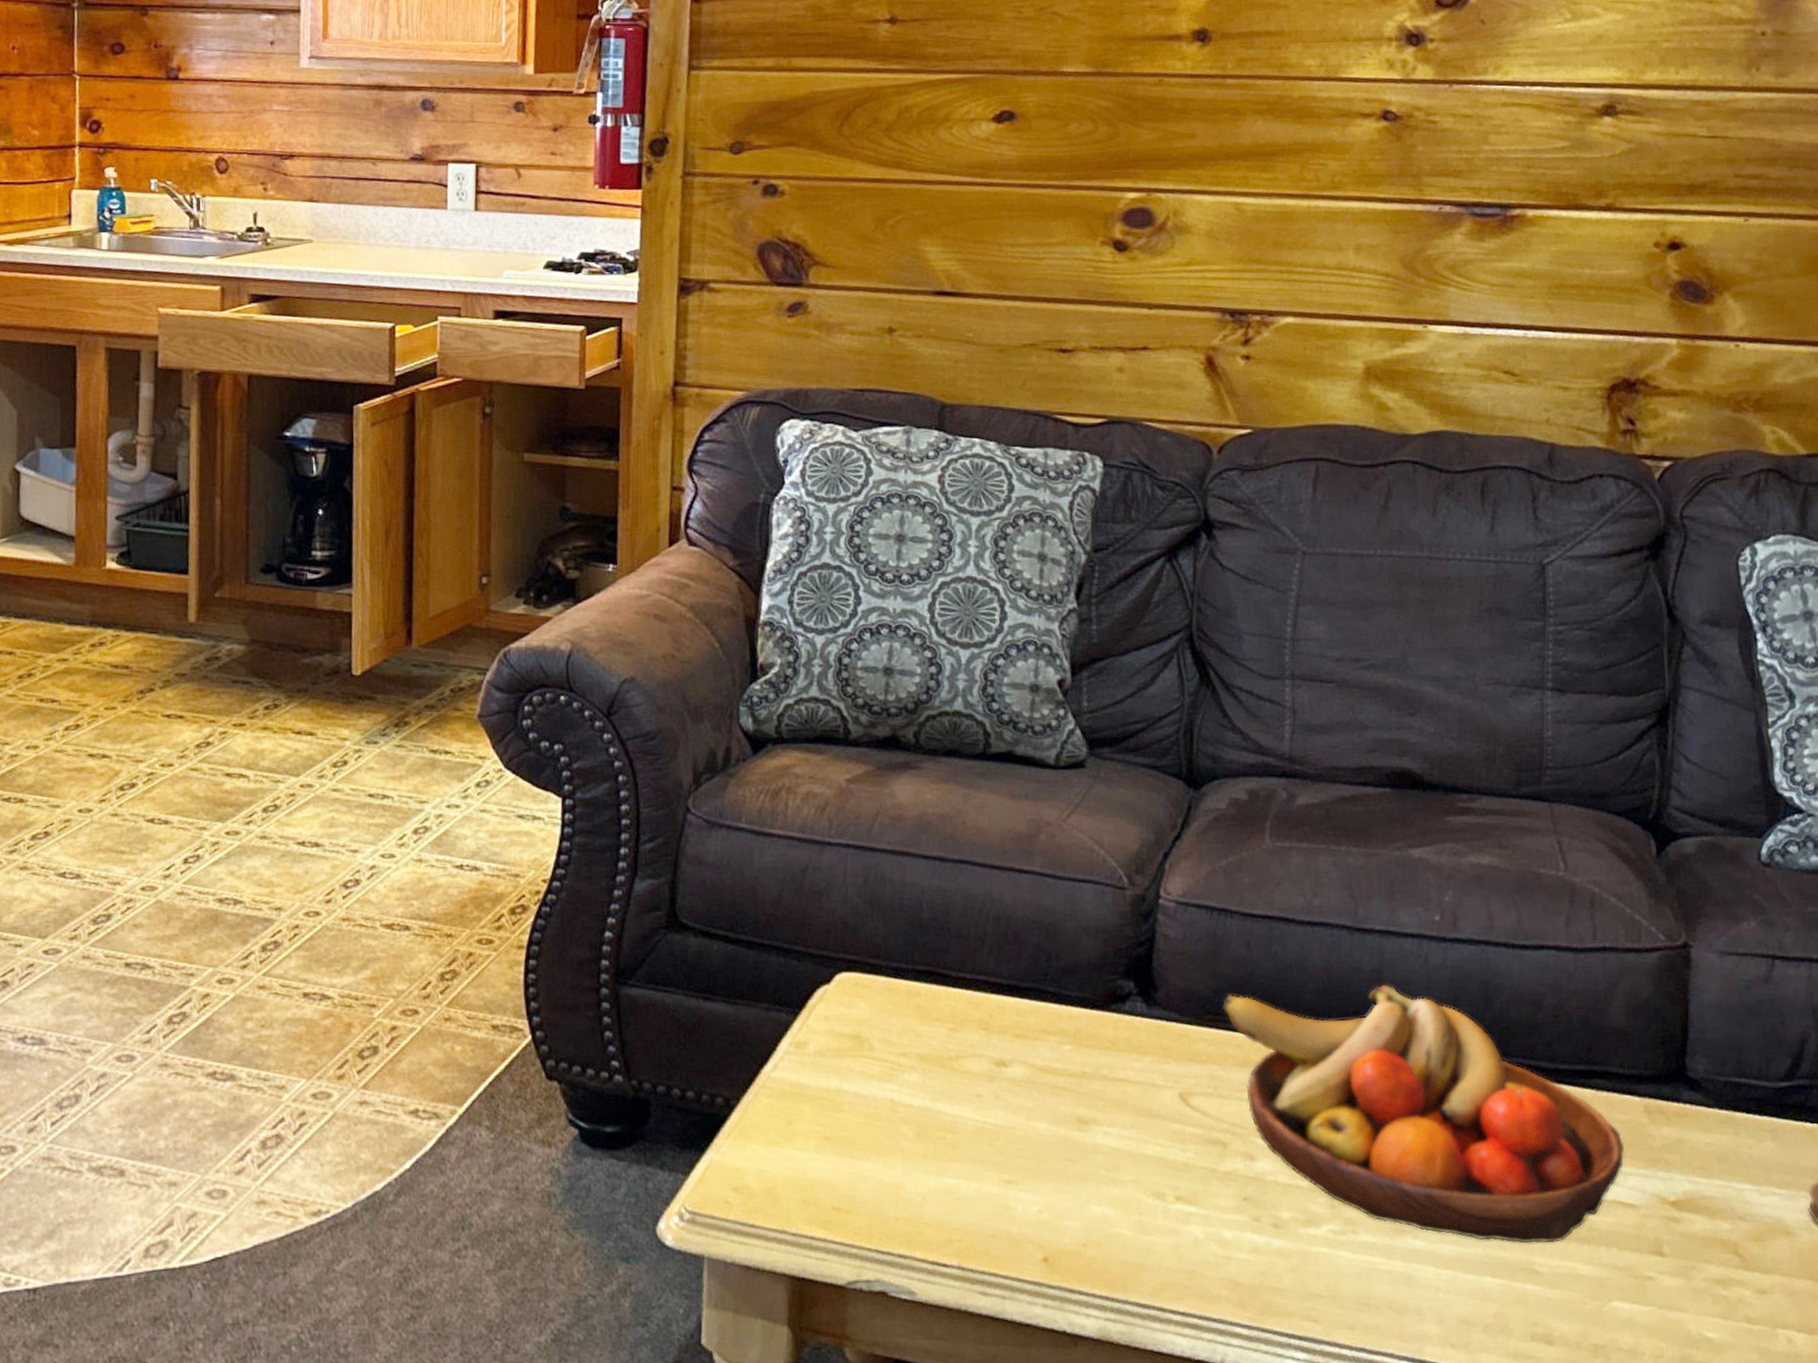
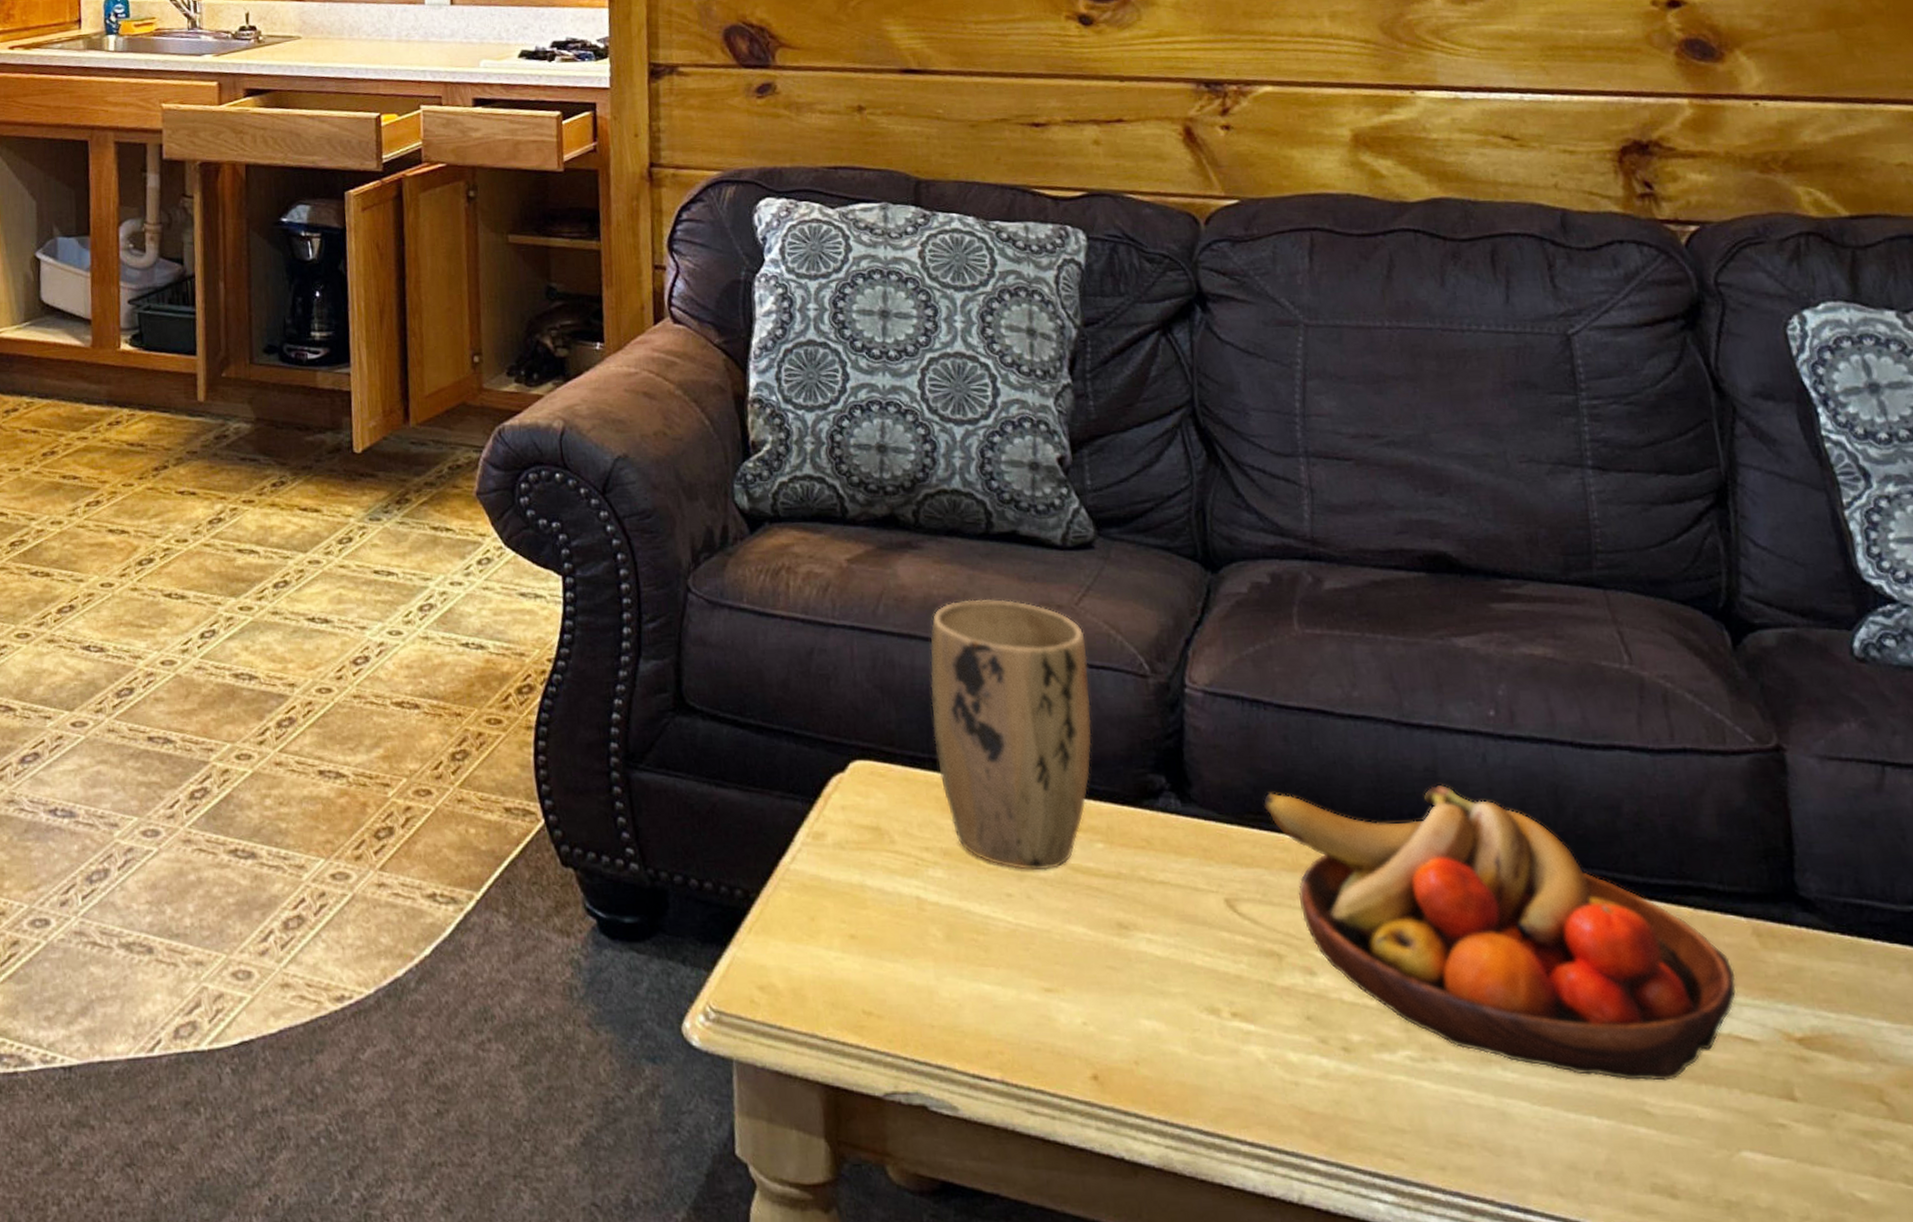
plant pot: none [918,817,1071,1072] -> present [930,599,1092,870]

